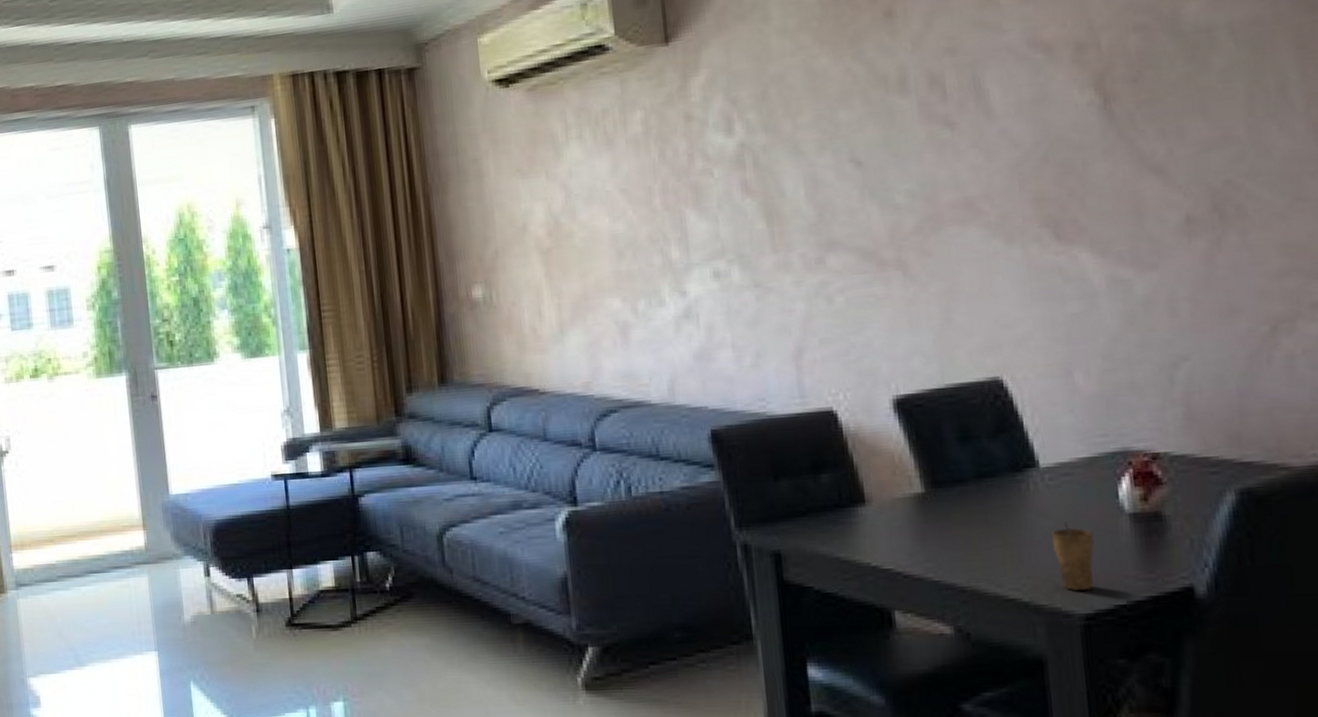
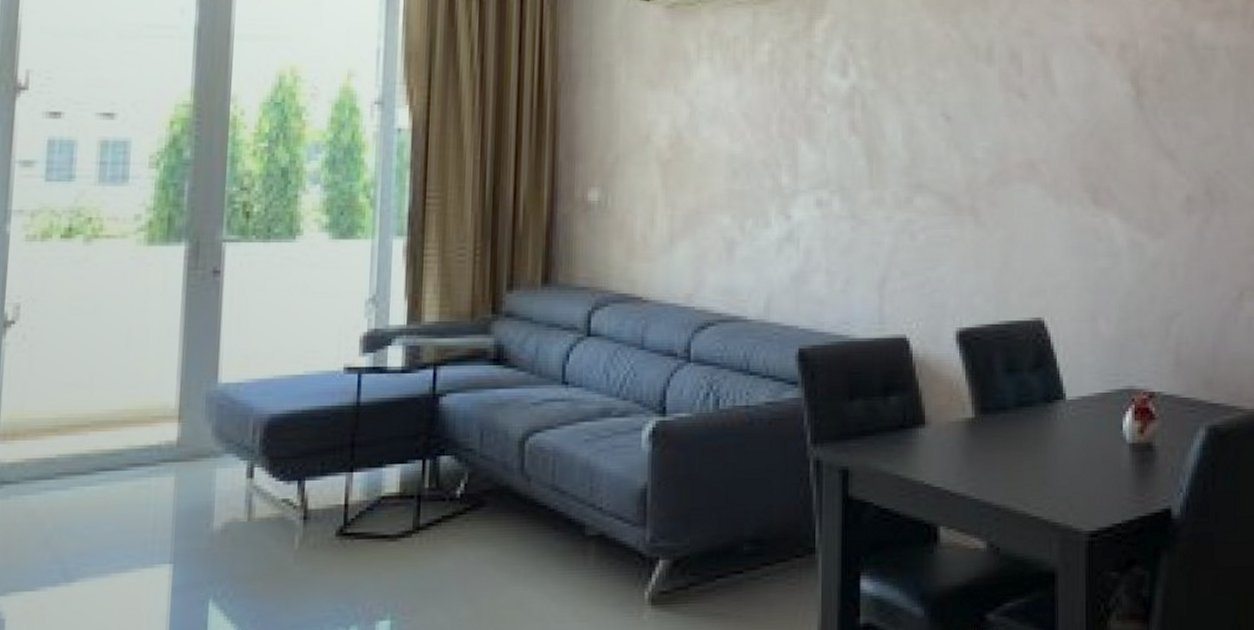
cup: present [1051,521,1095,592] -> none [1070,449,1101,511]

